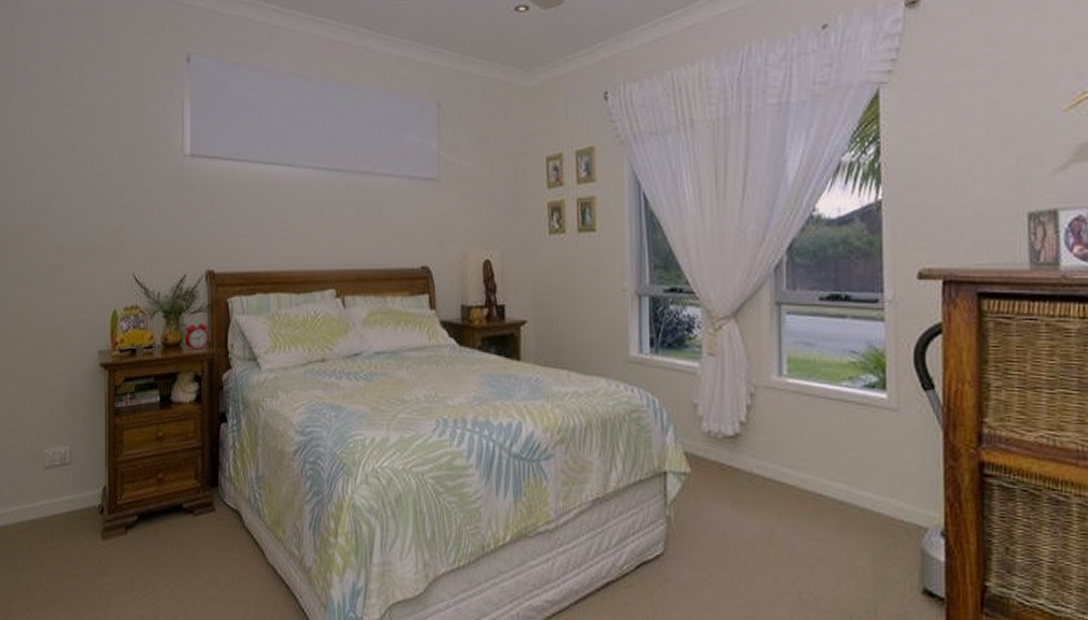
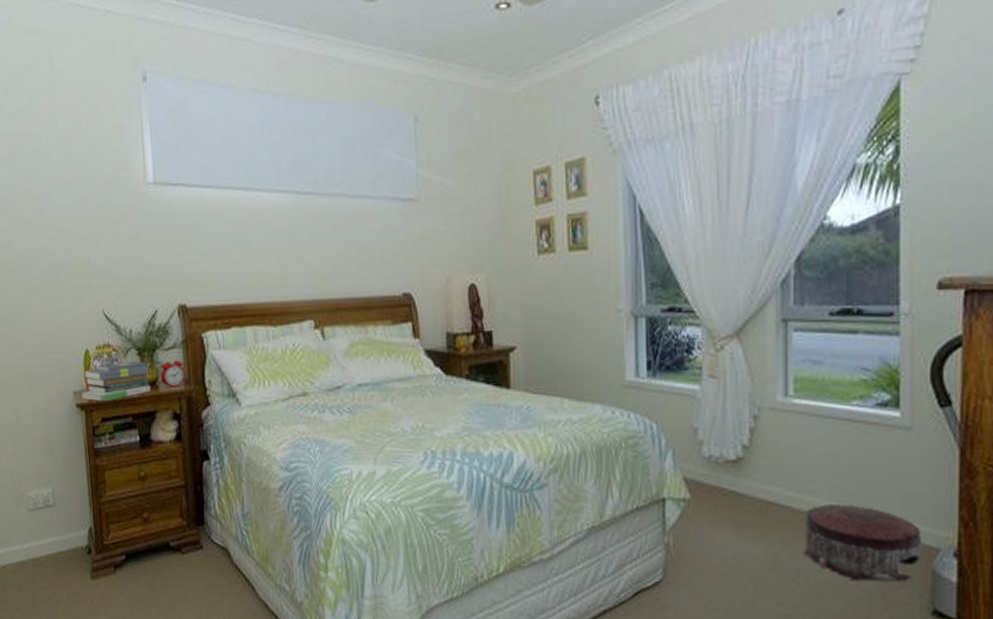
books: none [106,323,174,362] -> present [81,361,151,402]
pouf: none [799,482,911,560] -> present [804,505,922,582]

